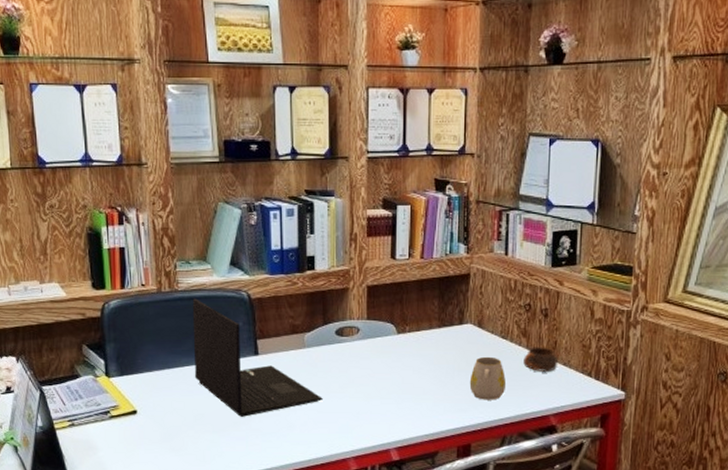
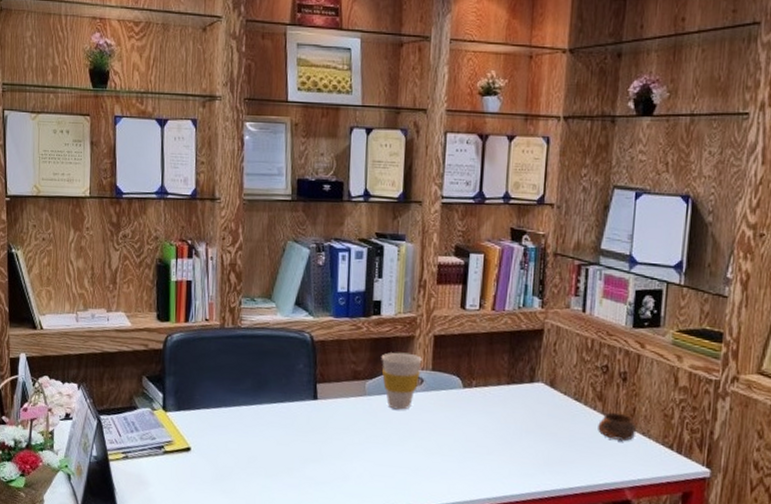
laptop: present [192,298,323,417] -> none [250,336,381,463]
cup: none [317,304,357,359] -> present [381,352,422,410]
mug: present [469,356,507,400] -> none [537,418,578,467]

